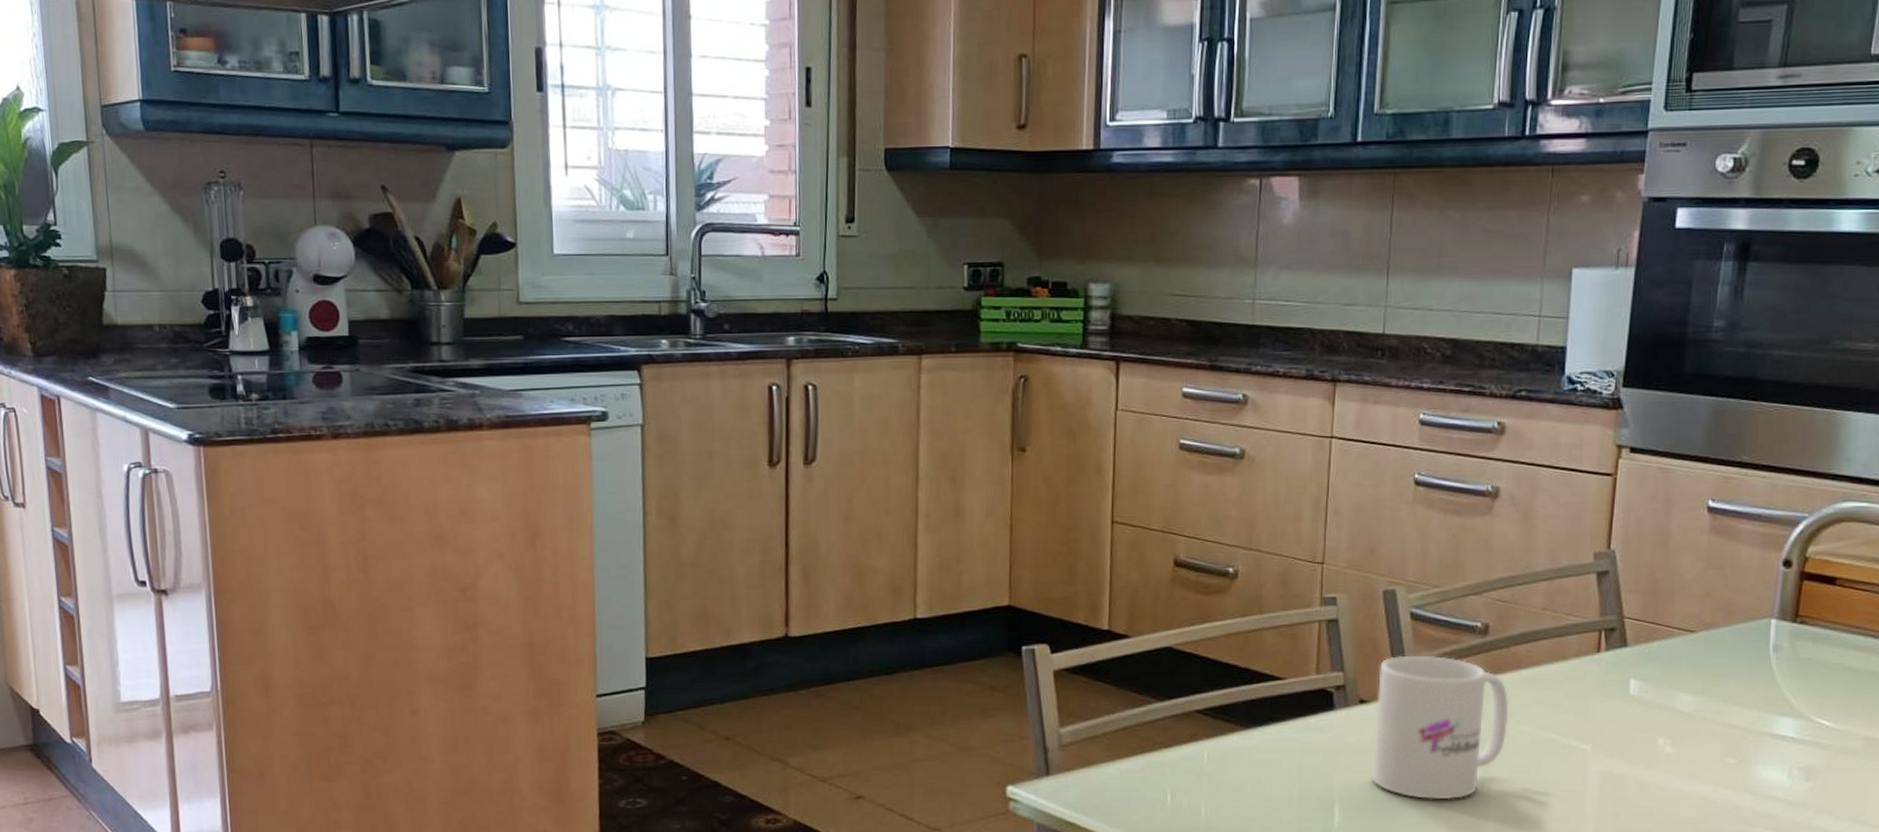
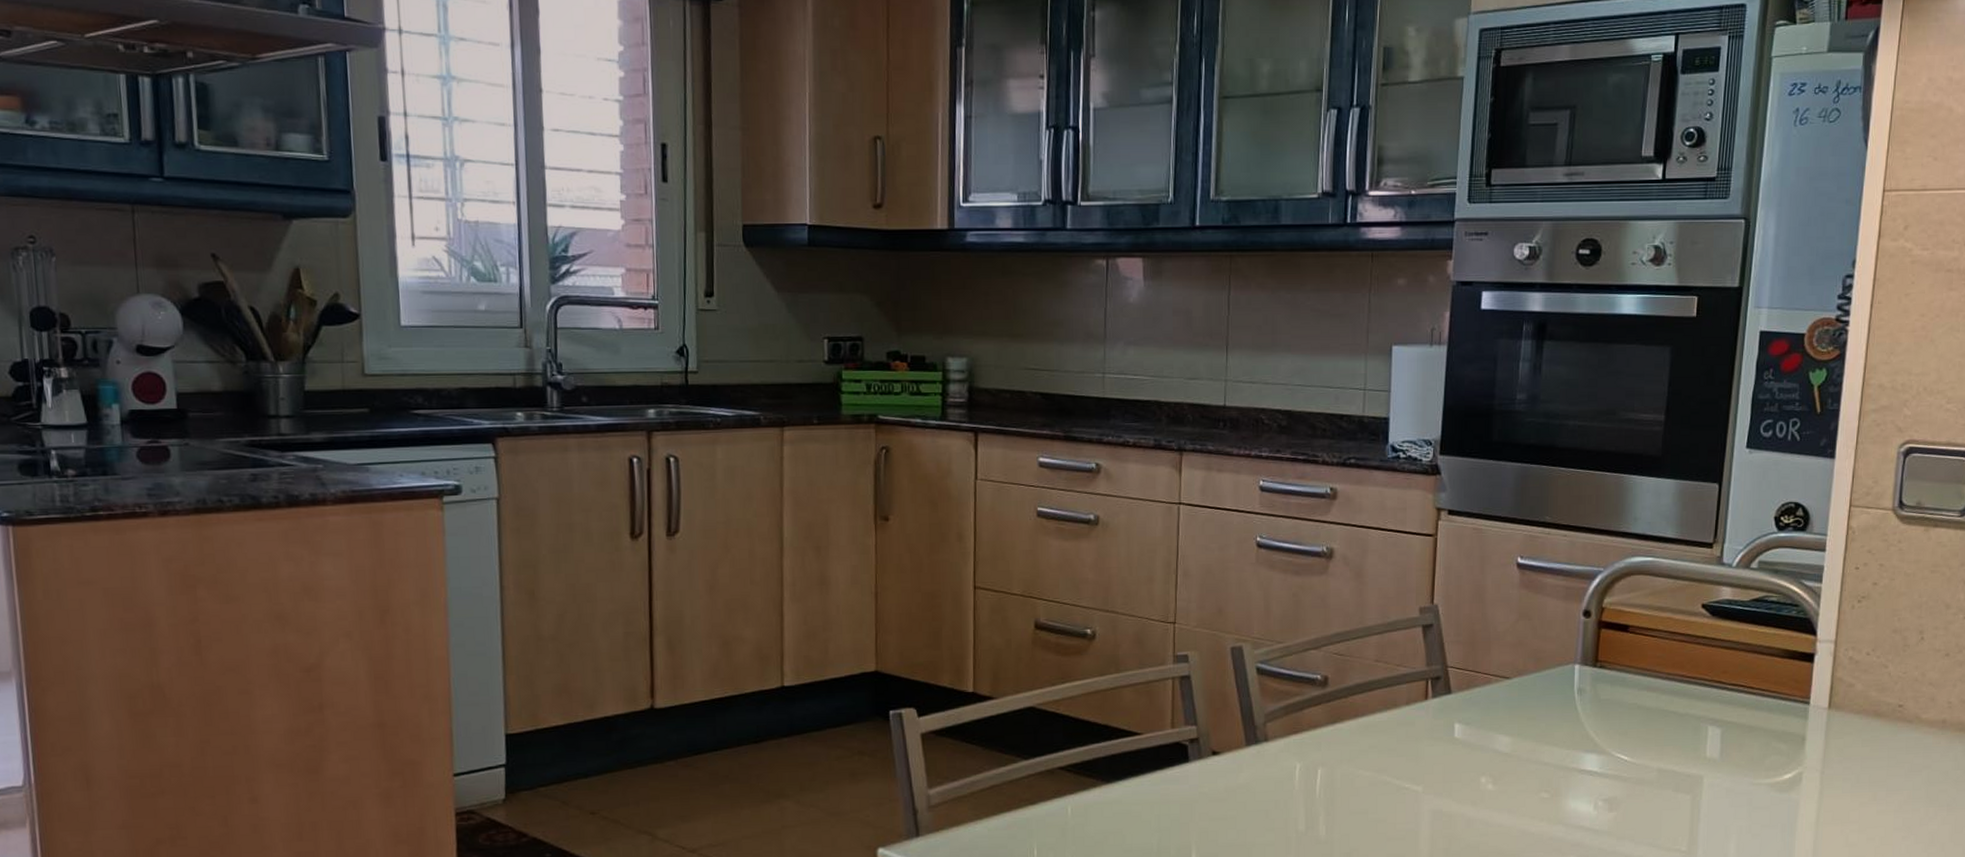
mug: present [1371,655,1509,800] -> none [1225,707,1348,844]

